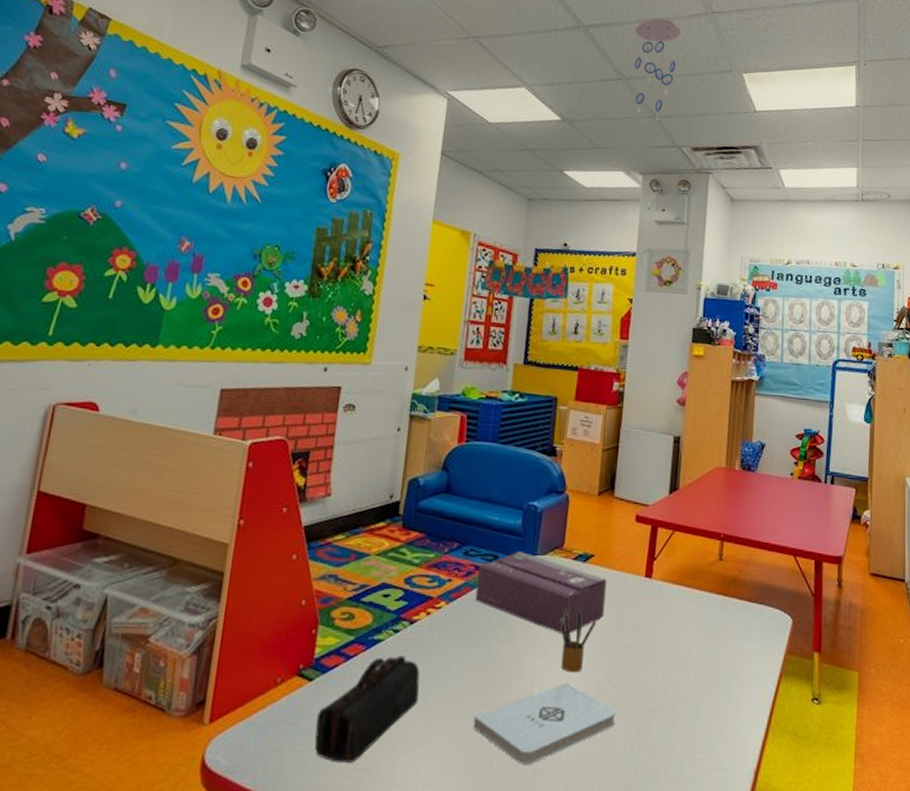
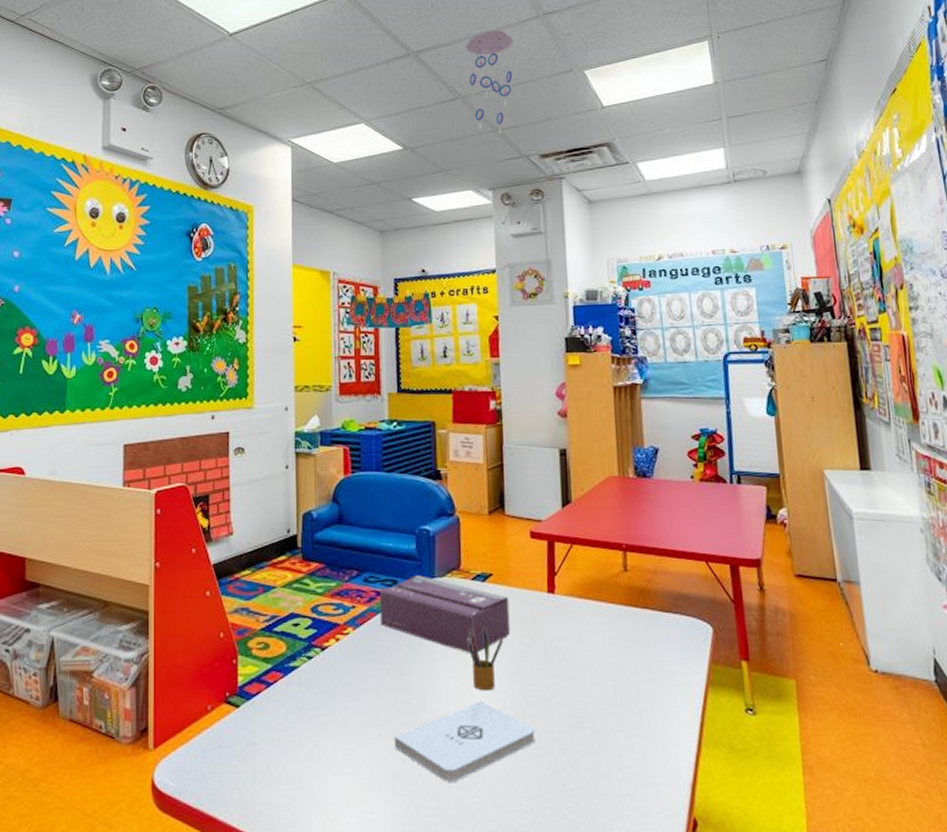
pencil case: present [314,655,420,763] -> none [248,680,339,783]

